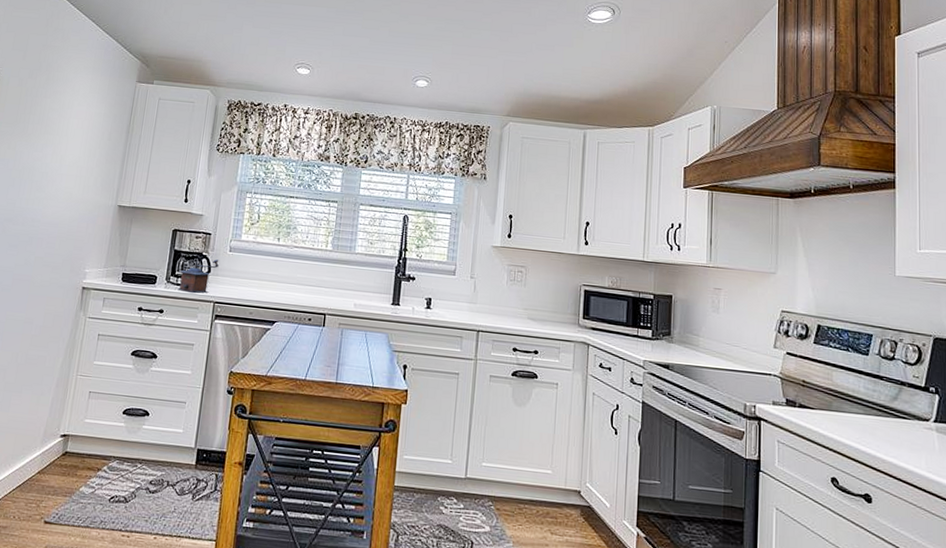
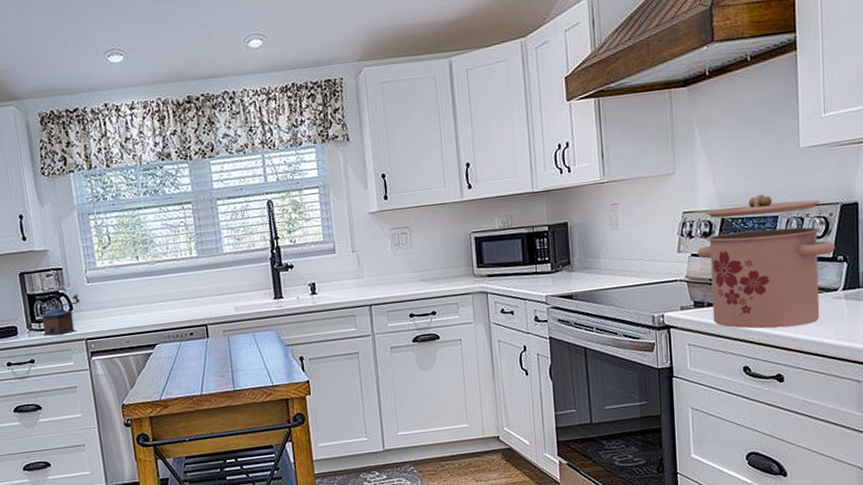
cooking pot: none [792,310,928,449] -> present [697,194,836,329]

